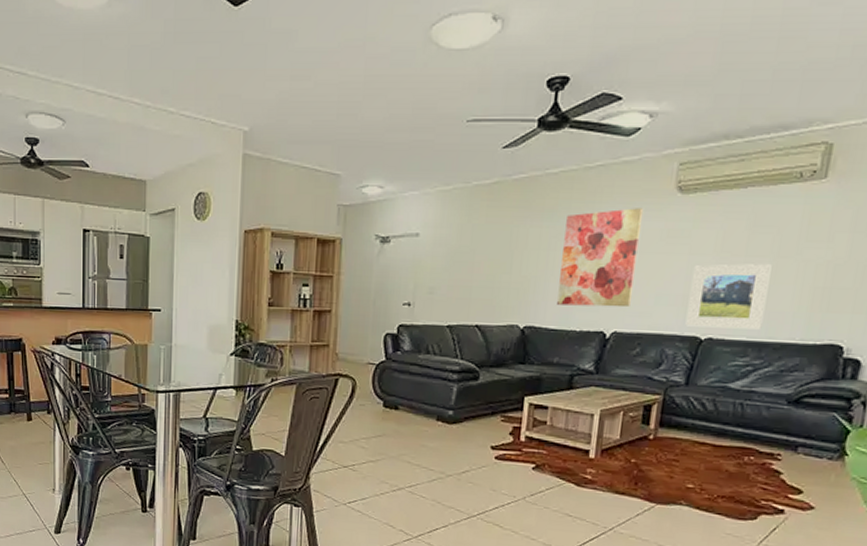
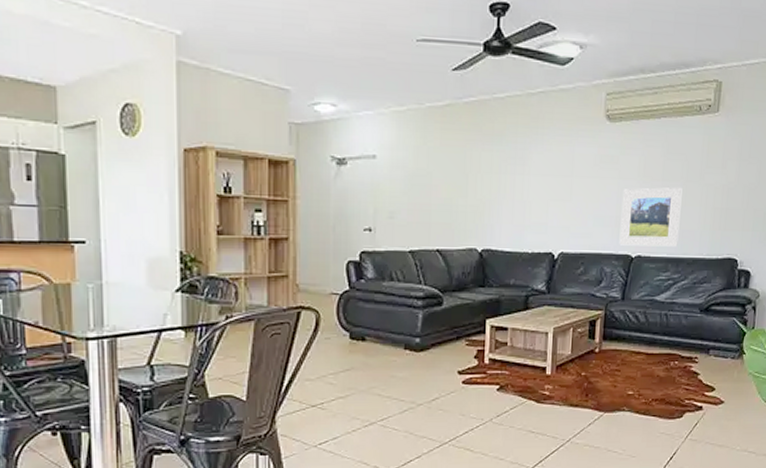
wall art: present [556,208,644,308] -> none [509,134,580,229]

